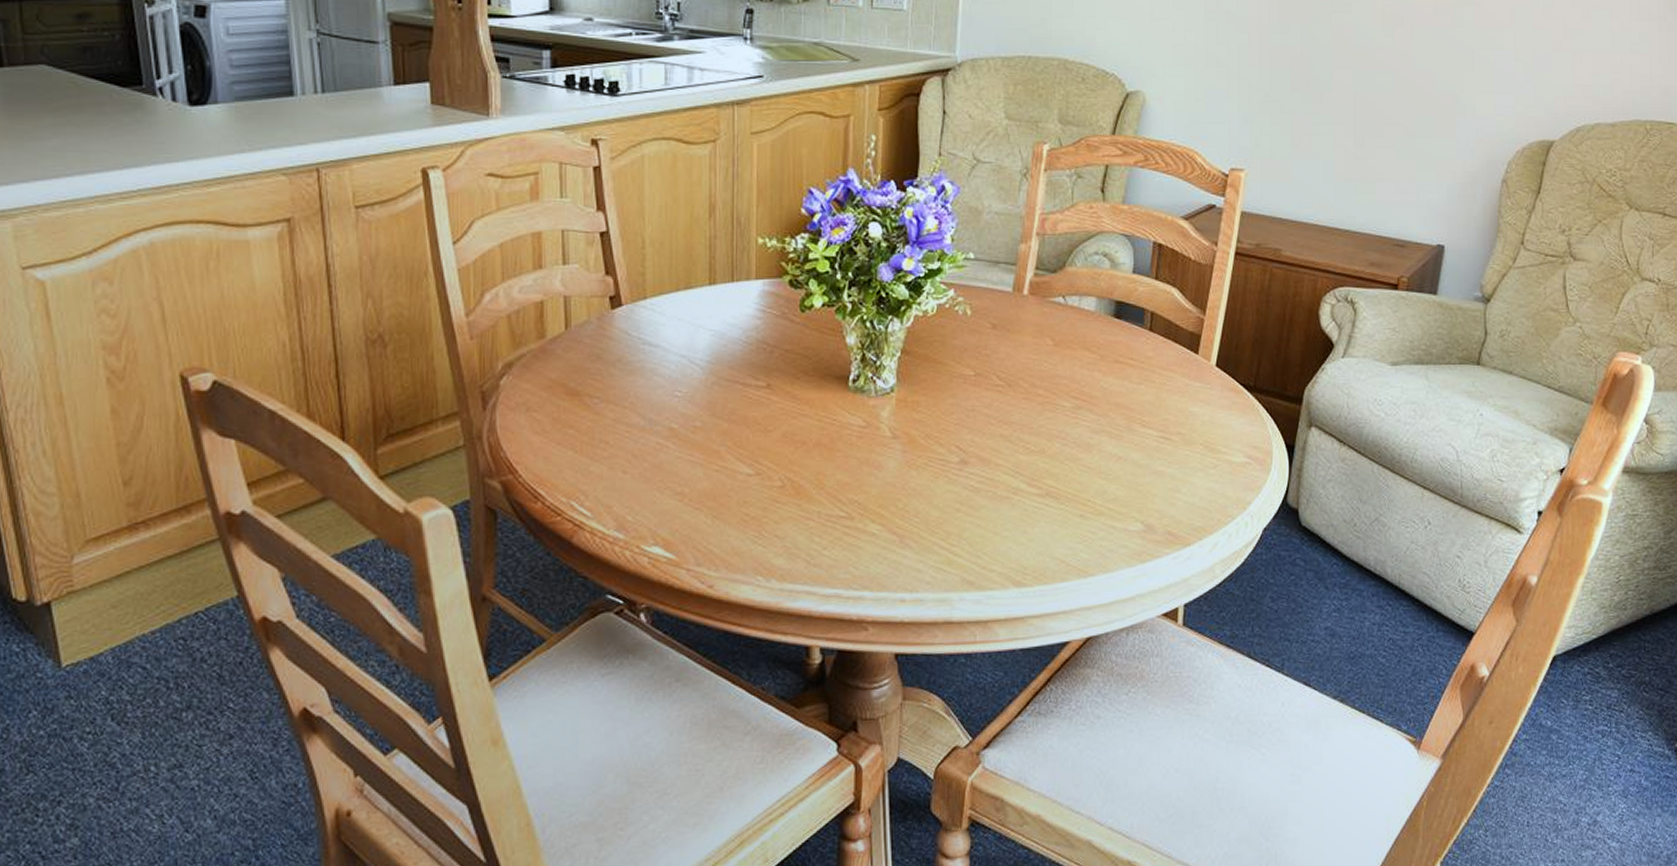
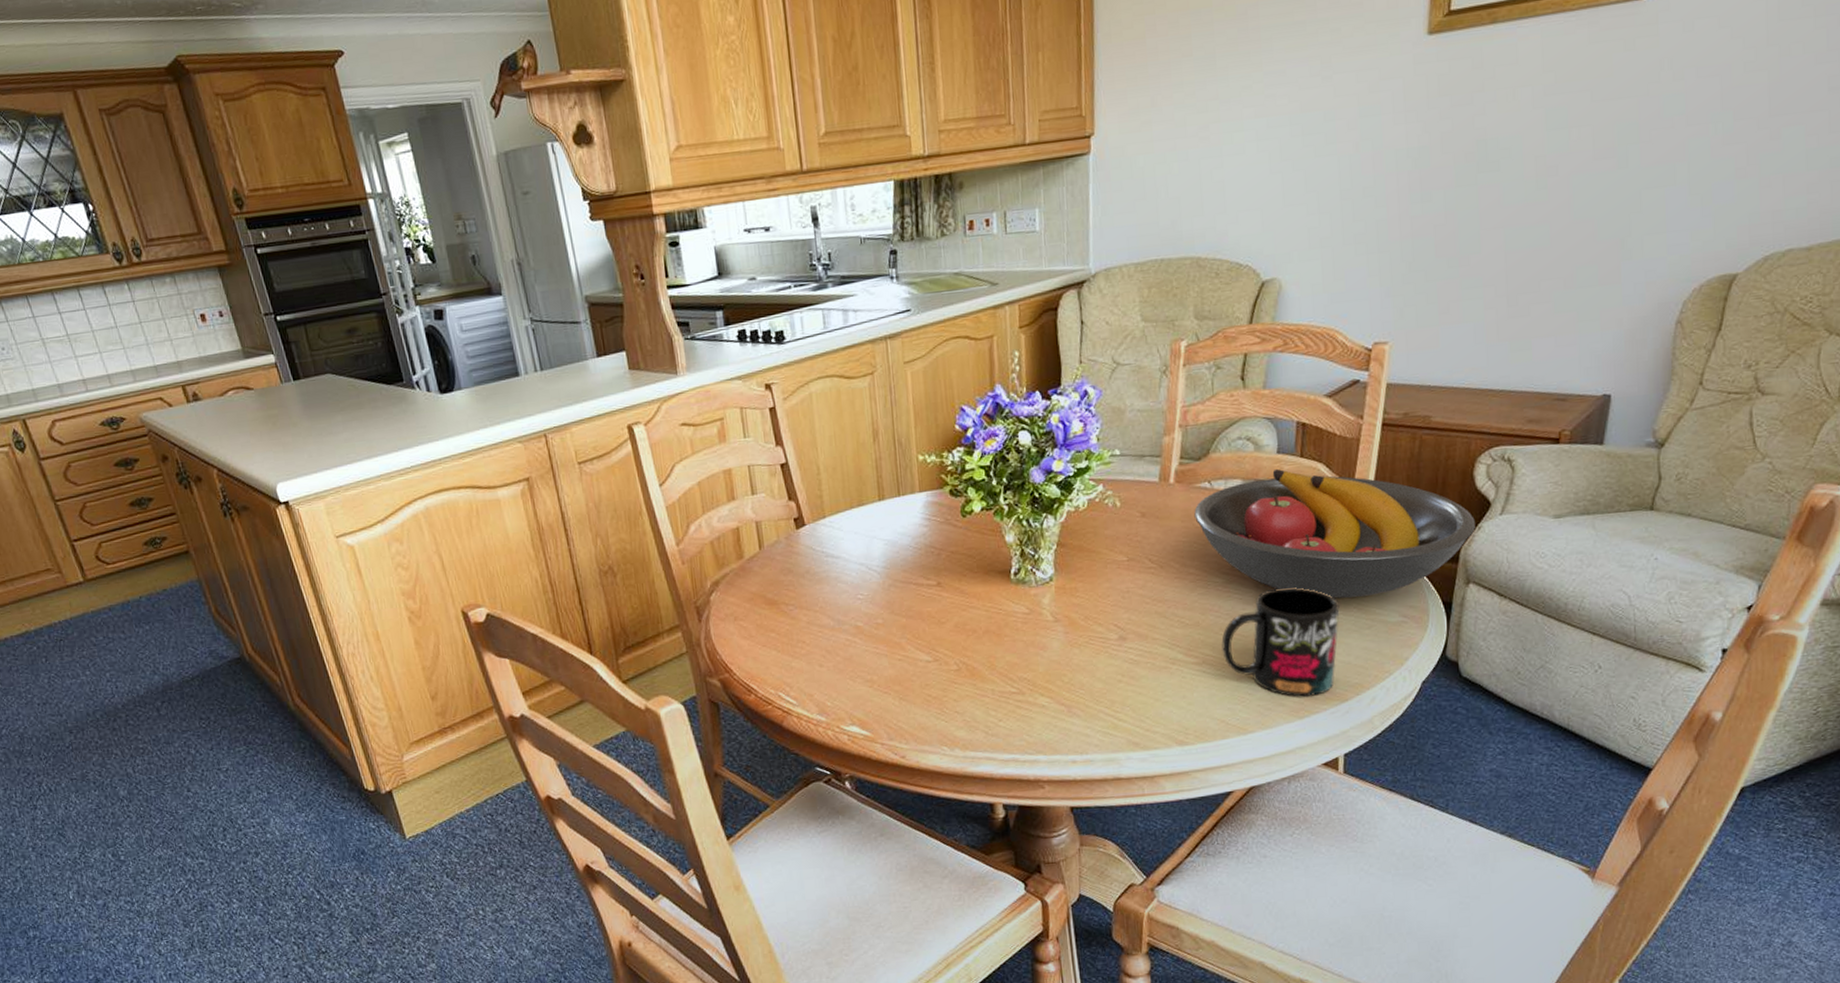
fruit bowl: none [1047,289,1319,434] -> present [1194,468,1475,599]
mug: none [1067,417,1186,539] -> present [1221,587,1340,697]

